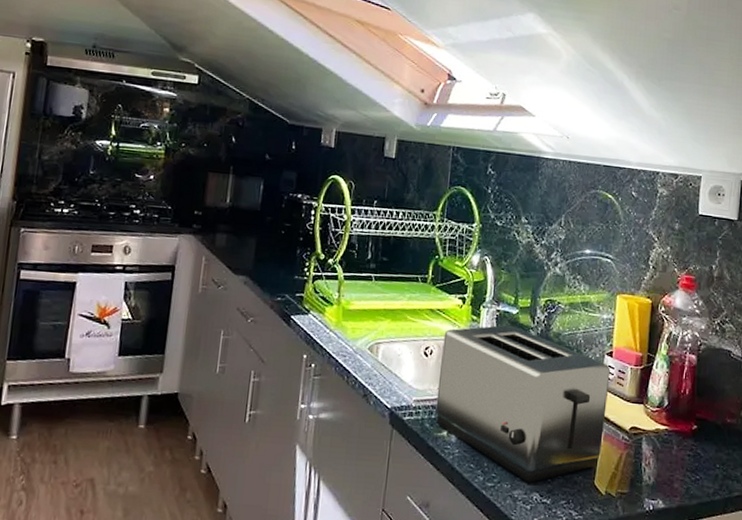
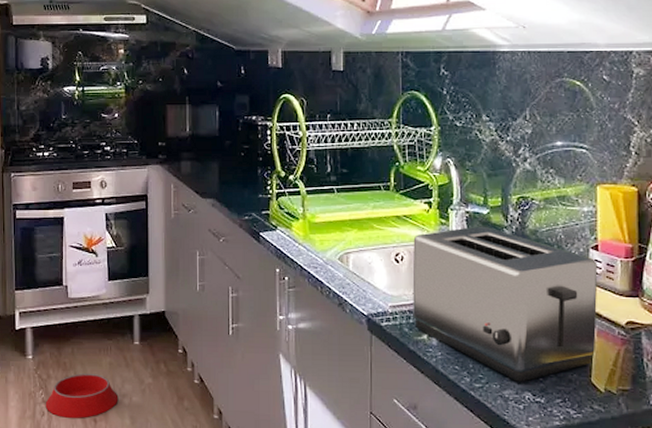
pet bowl: none [24,458,113,509] -> present [45,374,119,418]

